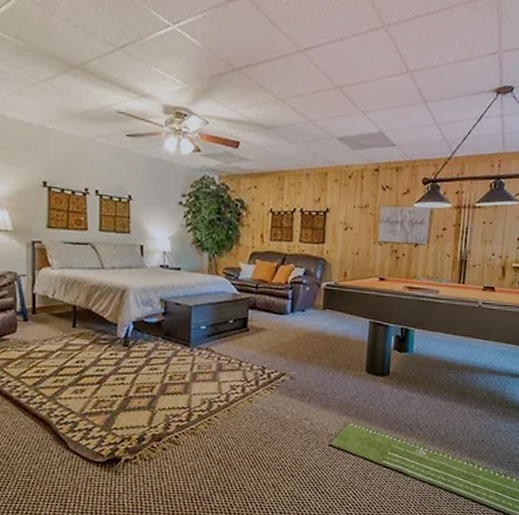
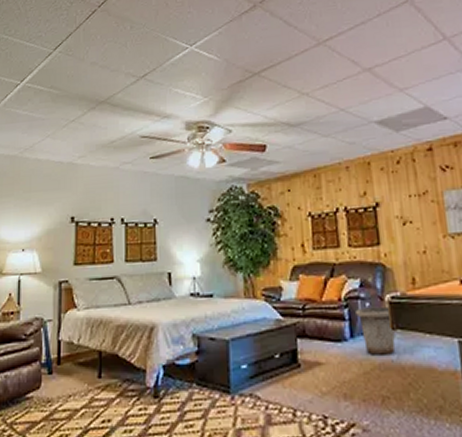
trash can: none [297,290,326,327] -> present [355,306,396,356]

